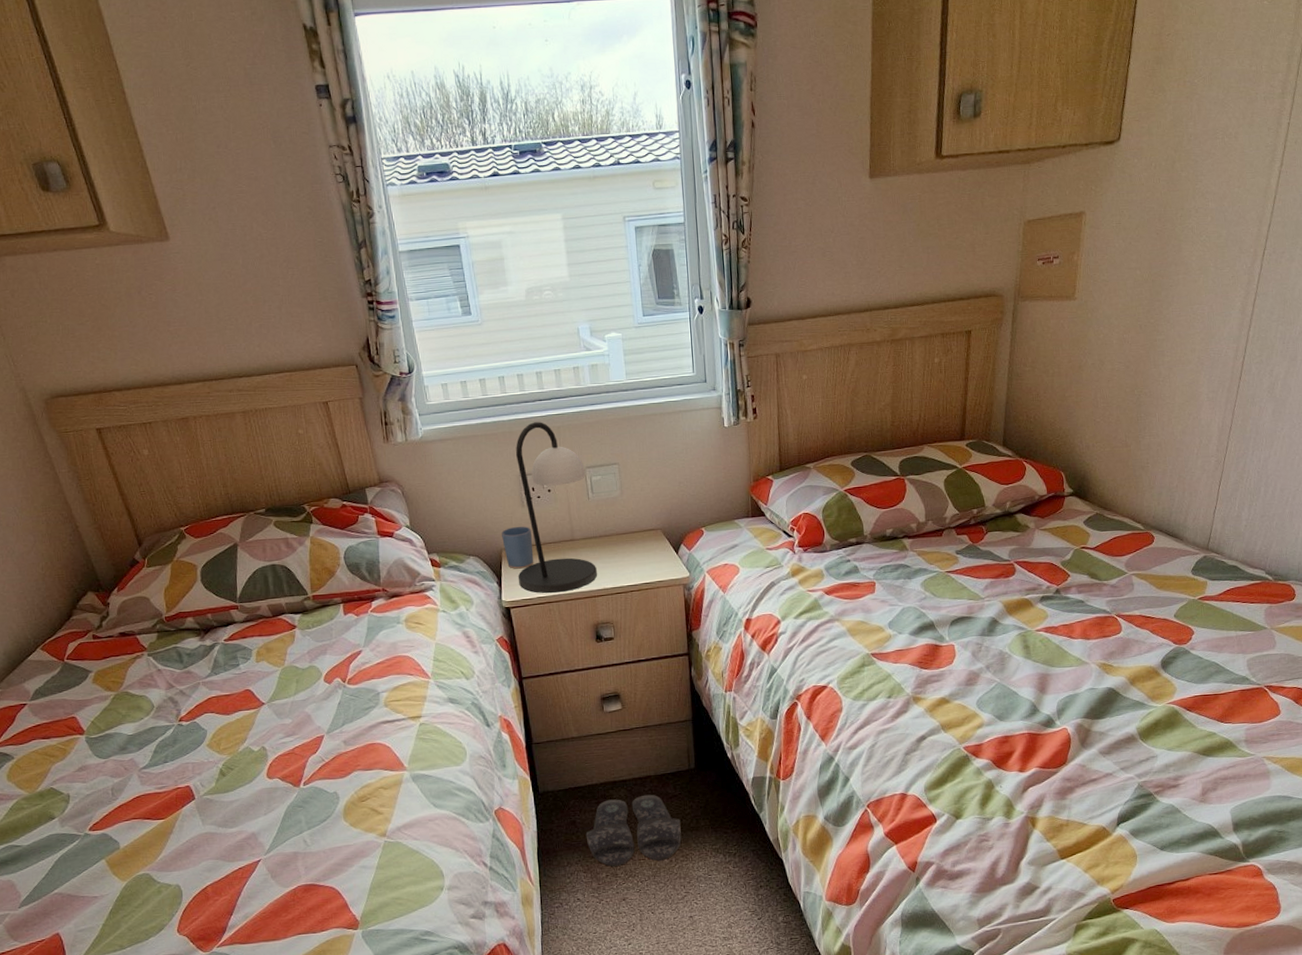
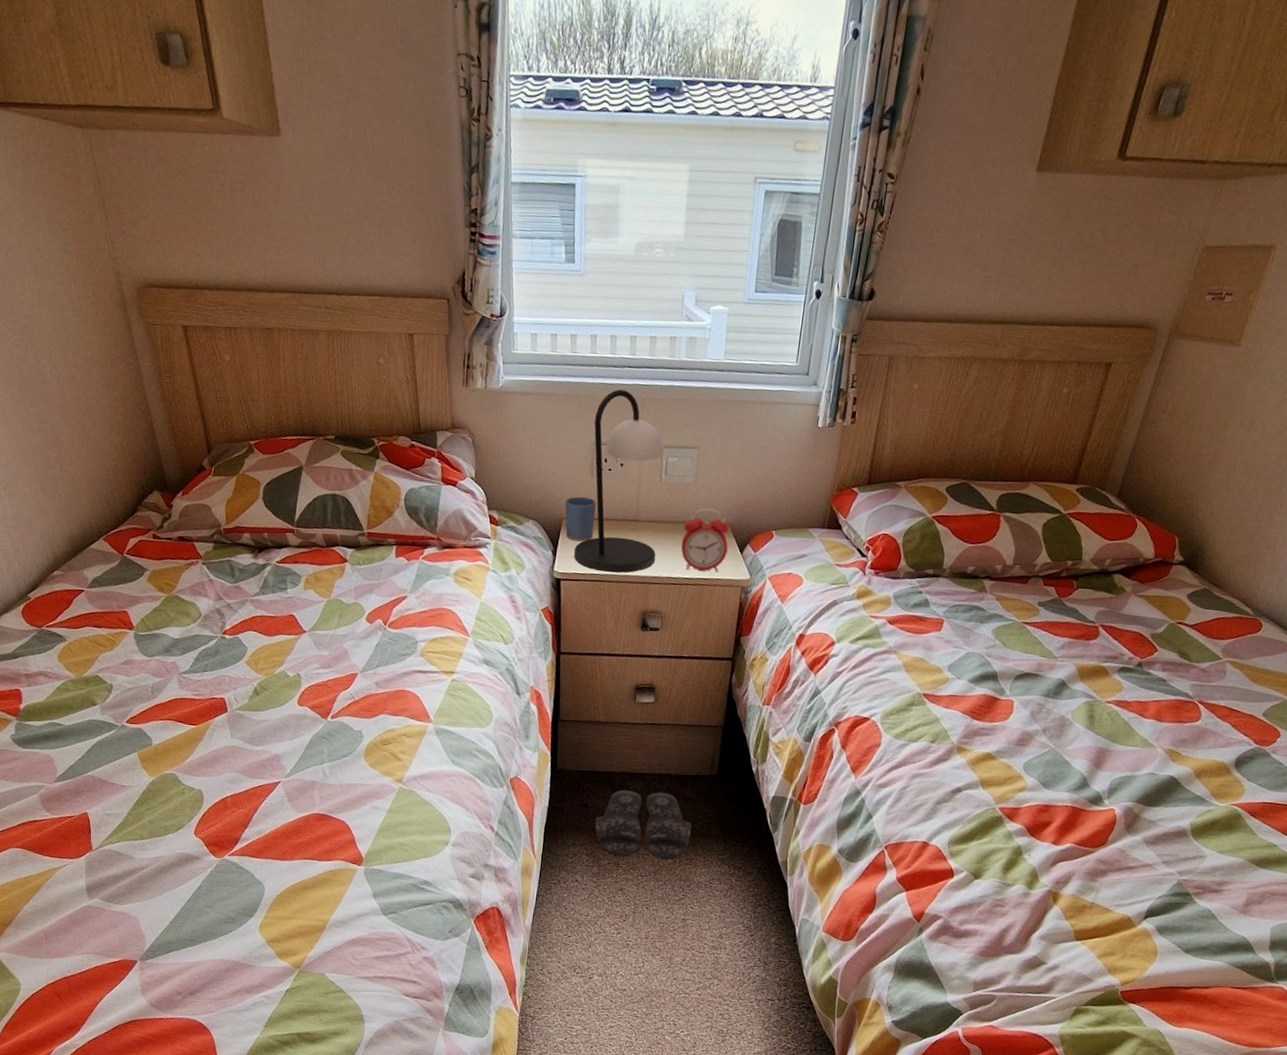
alarm clock: none [618,517,664,578] -> present [681,508,729,571]

